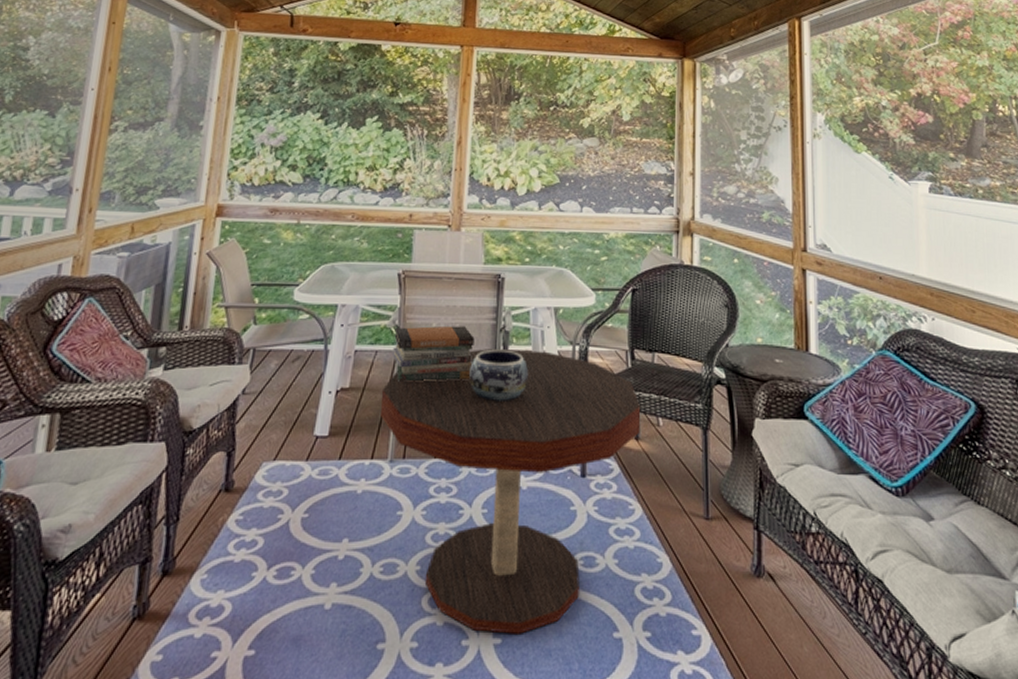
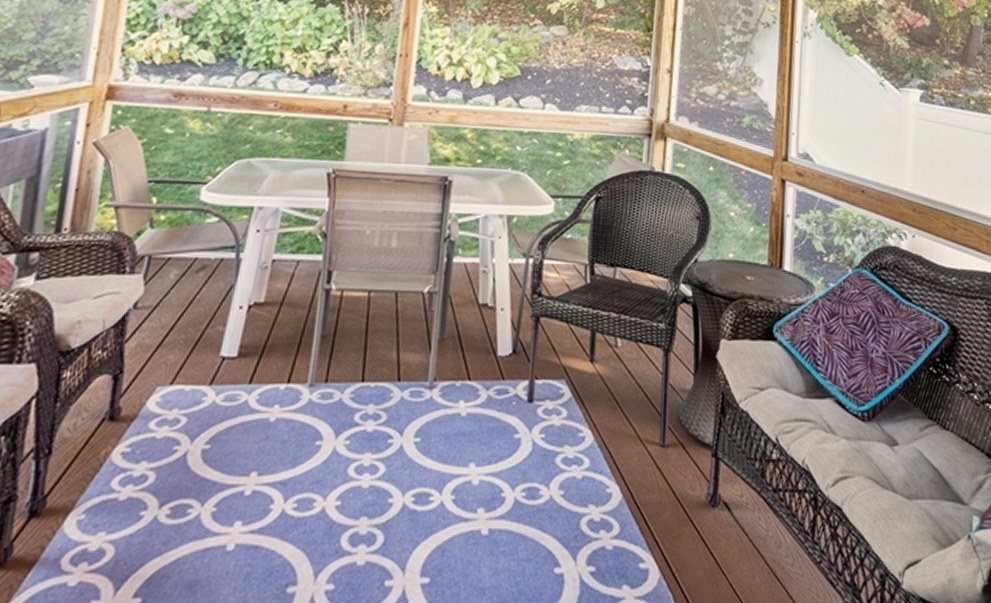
coffee table: present [379,349,641,634] -> none [299,260,598,573]
book stack: present [393,325,475,382] -> none [317,233,415,296]
decorative bowl: present [469,349,529,401] -> none [406,261,475,319]

